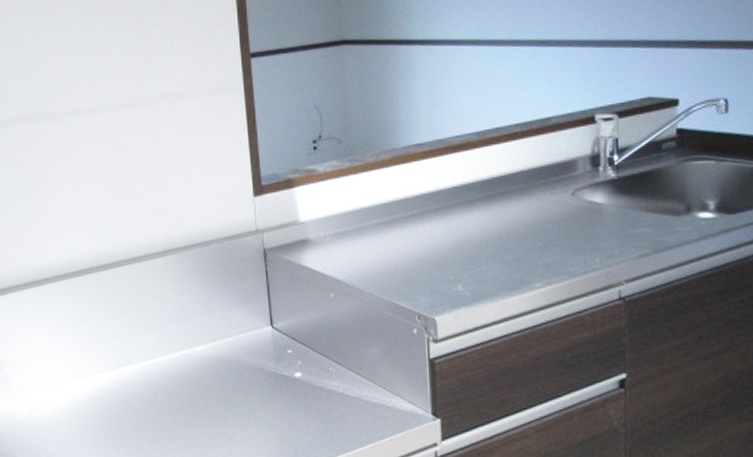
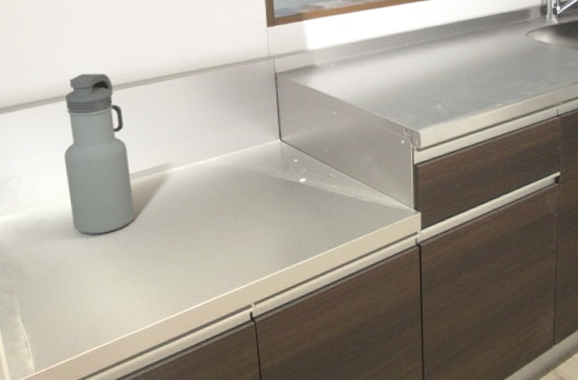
water bottle: none [53,252,122,427] -> present [64,73,135,234]

